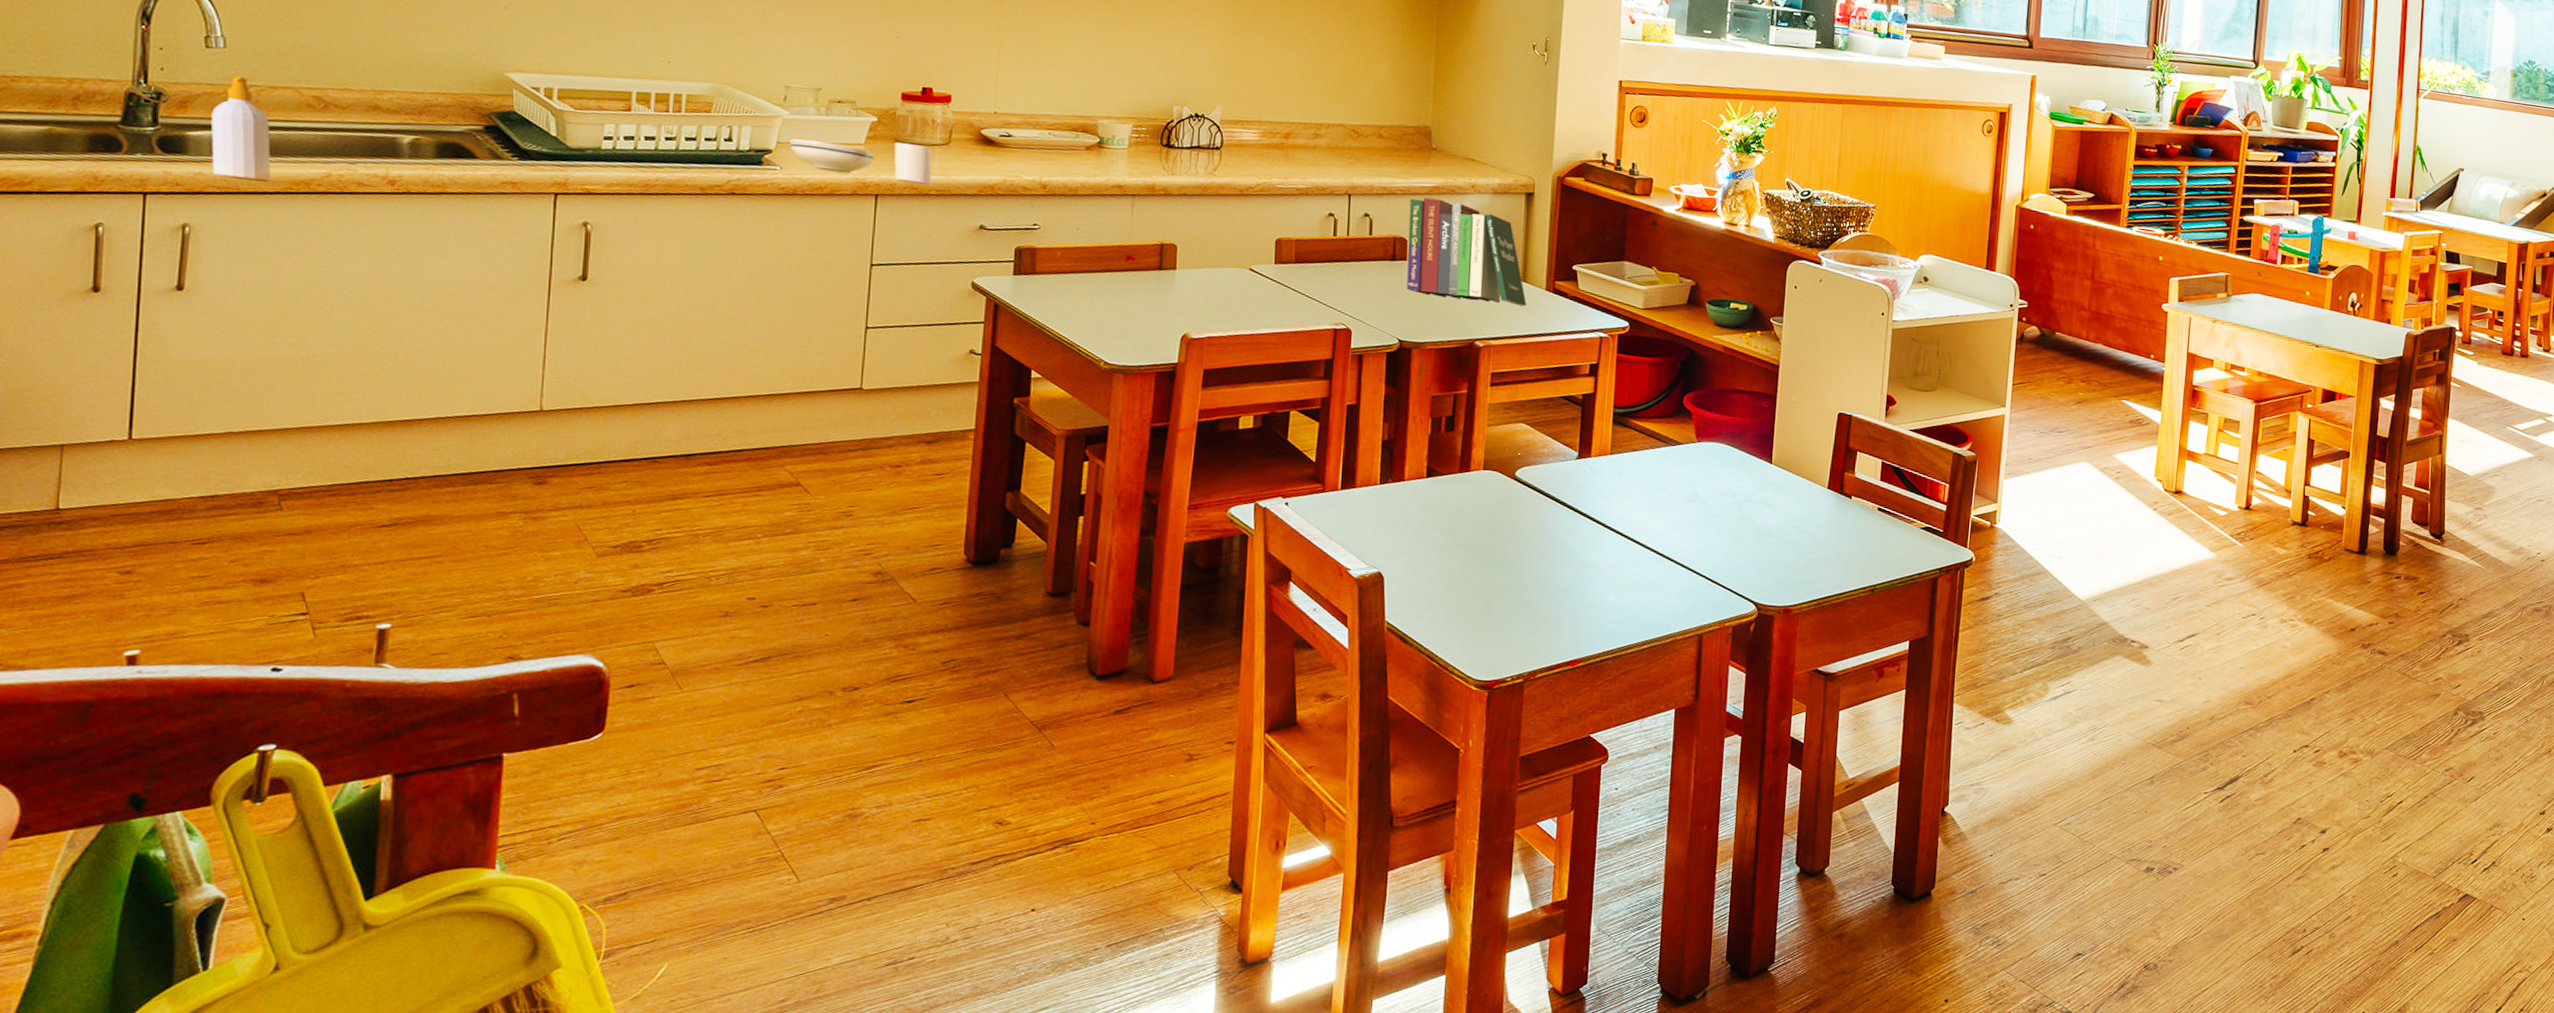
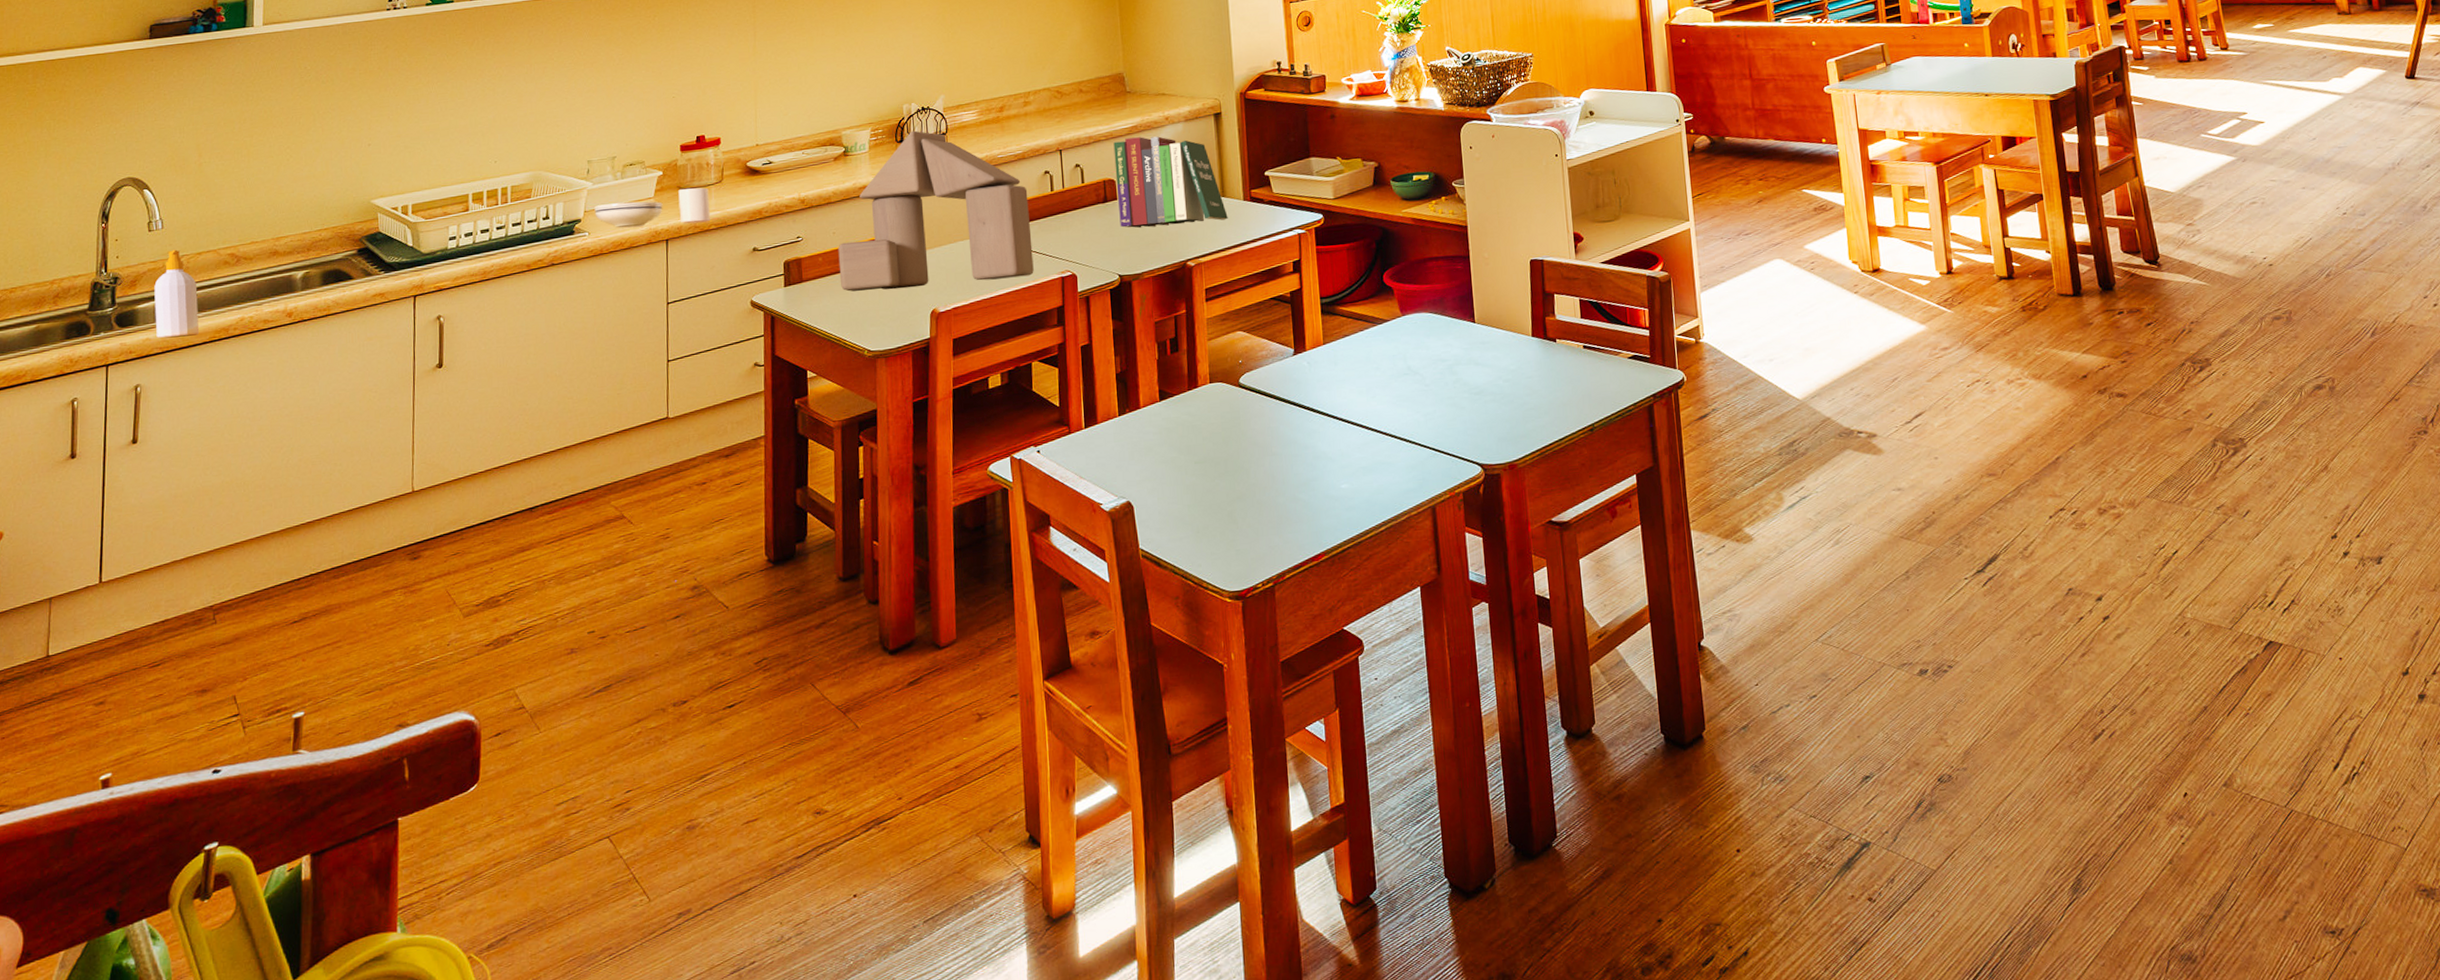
wooden blocks: none [1079,136,1307,321] -> present [838,130,1034,292]

